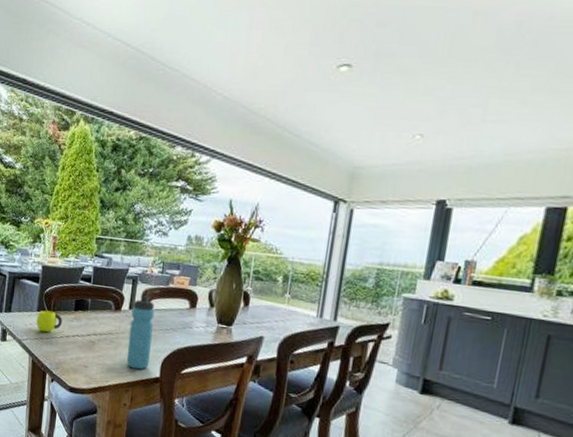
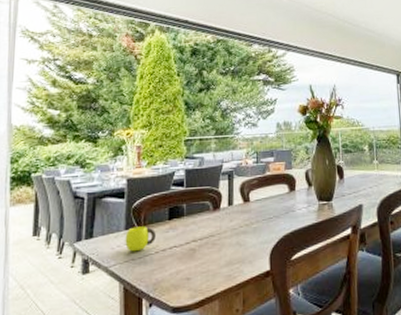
water bottle: present [126,295,155,370] -> none [231,188,258,268]

